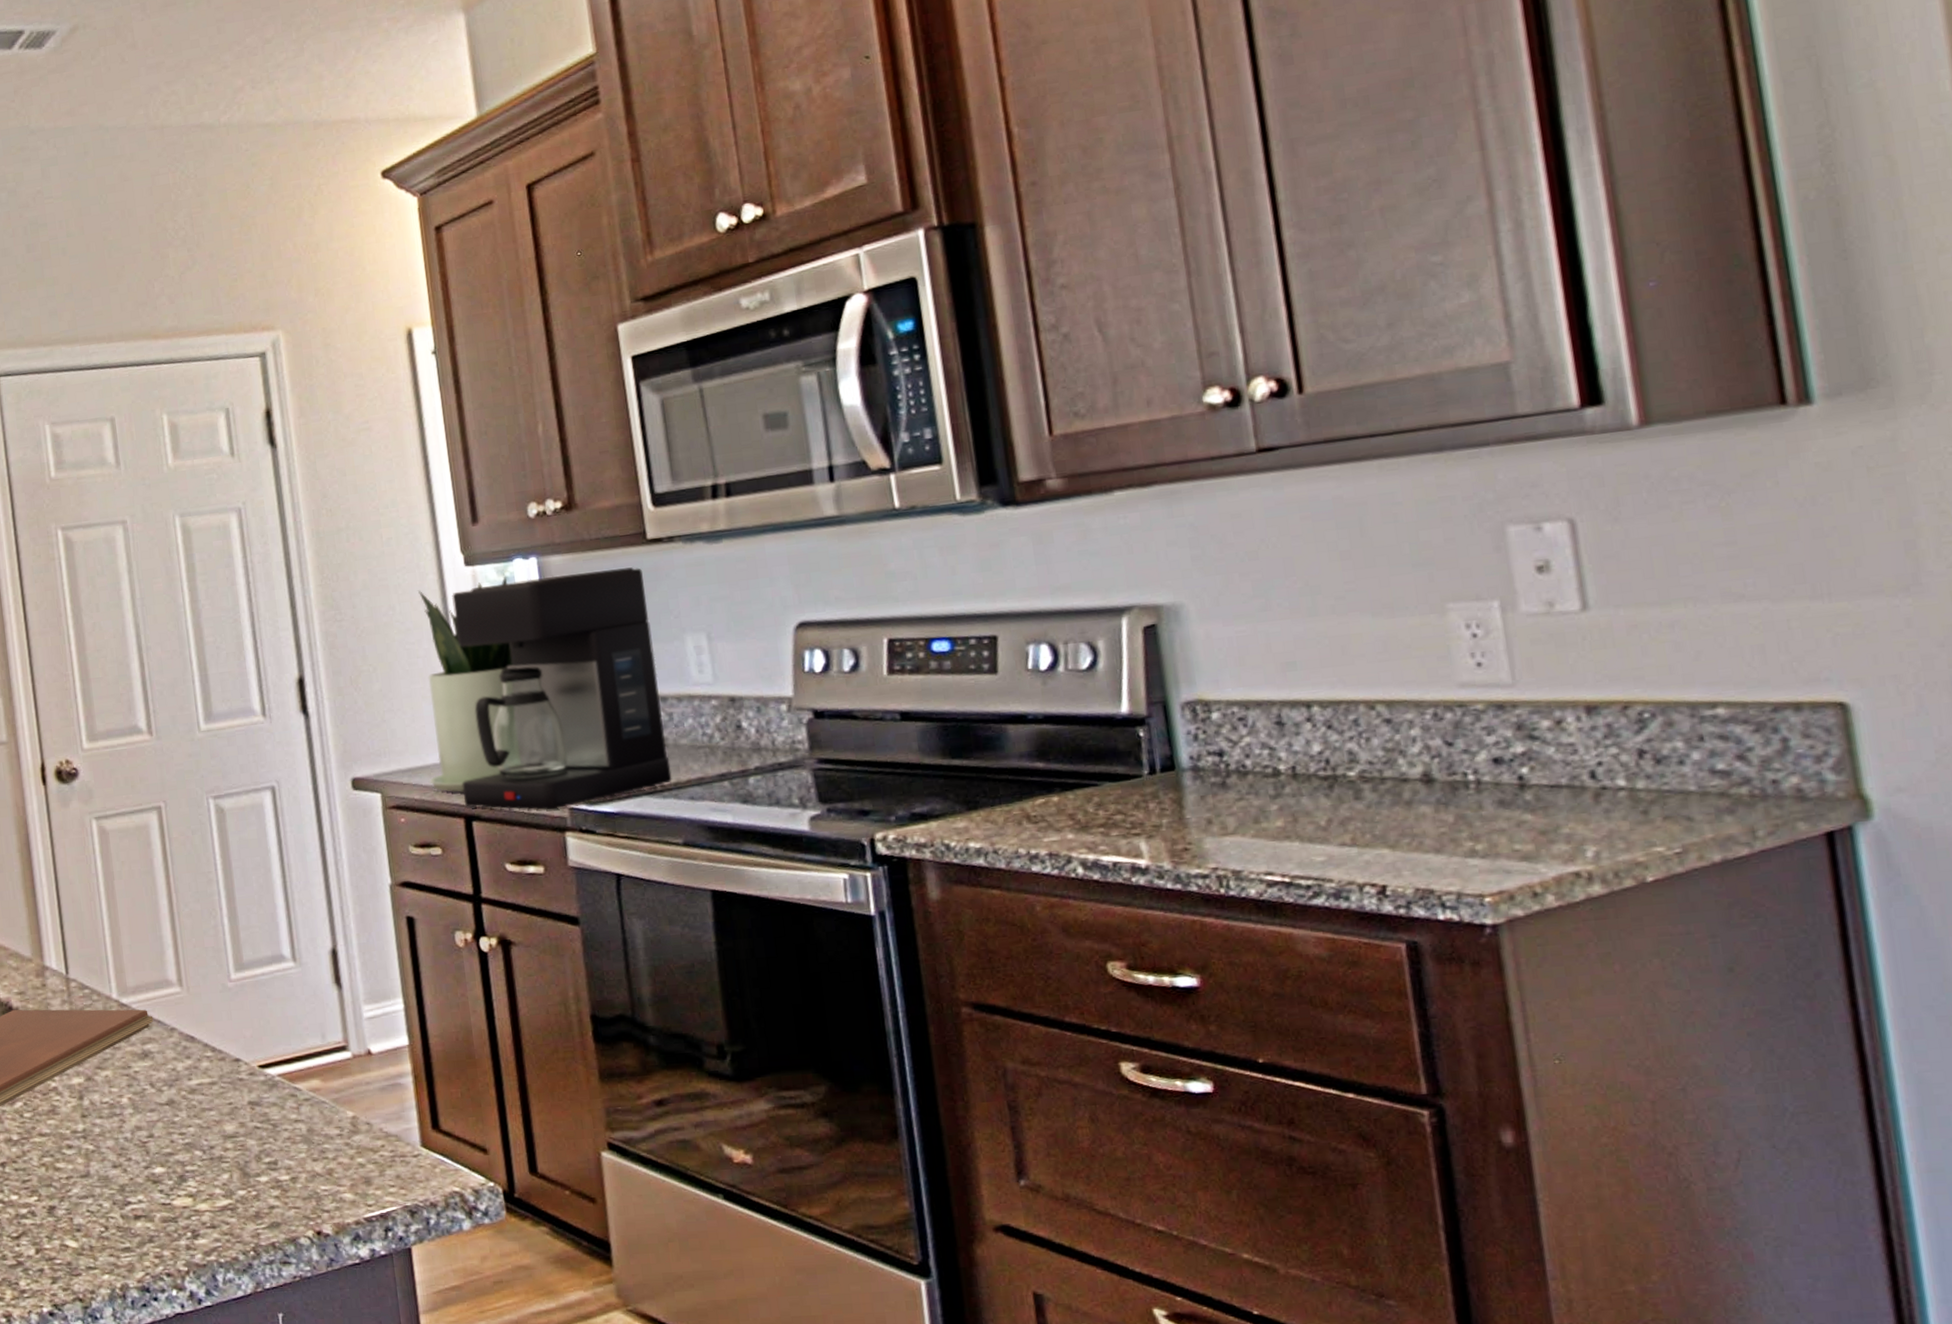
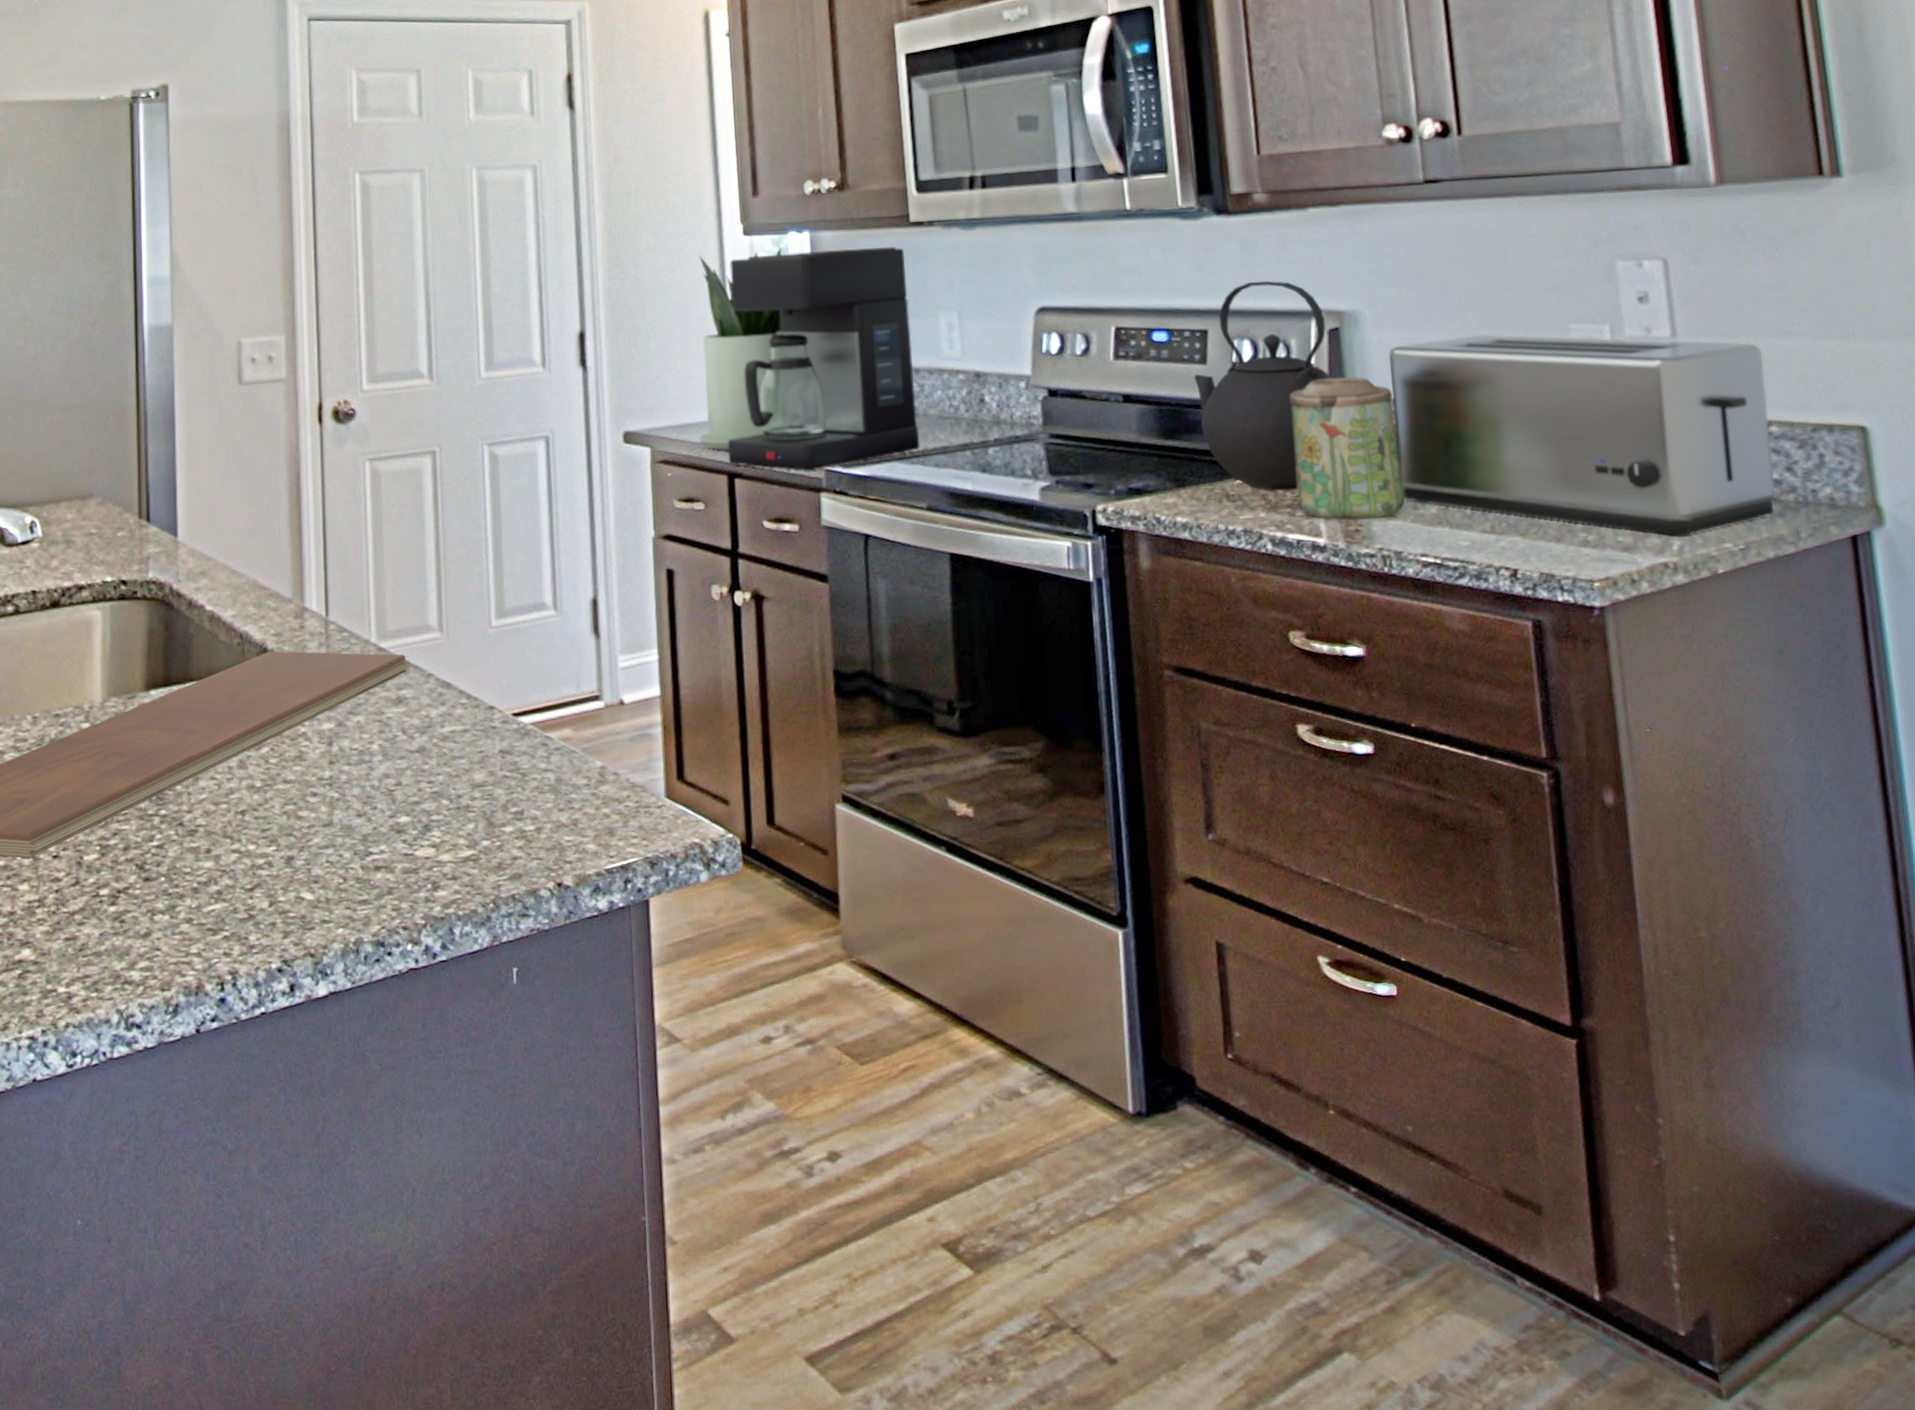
kettle: none [983,576,1150,809] -> present [1194,280,1332,491]
canister: none [1098,678,1244,840] -> present [1289,377,1405,522]
toaster: none [1218,612,1722,841] -> present [1388,335,1775,535]

